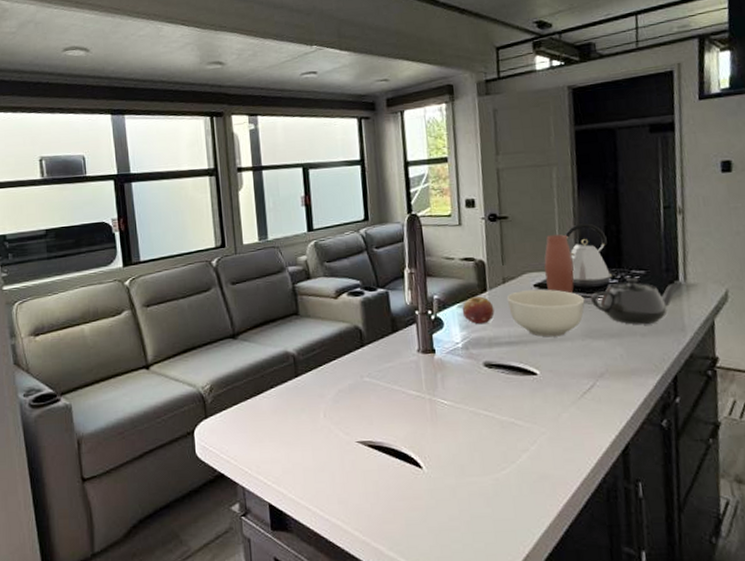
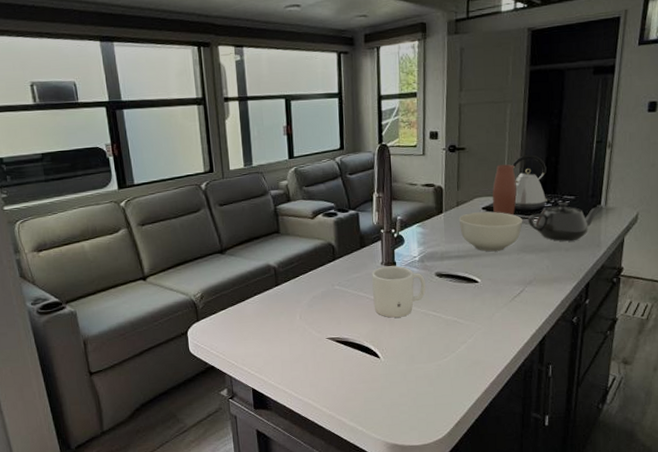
mug: none [407,353,474,418] -> present [372,265,427,318]
fruit: present [462,296,495,325] -> none [420,217,448,241]

